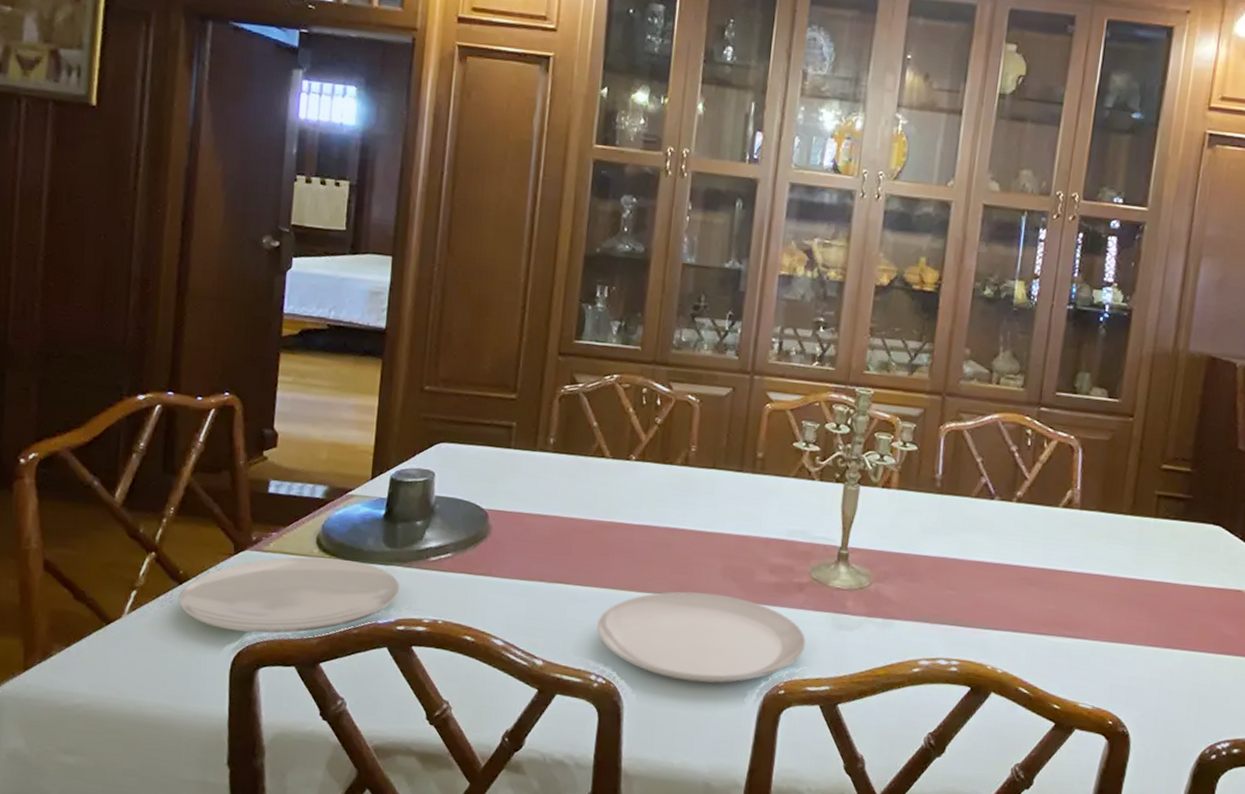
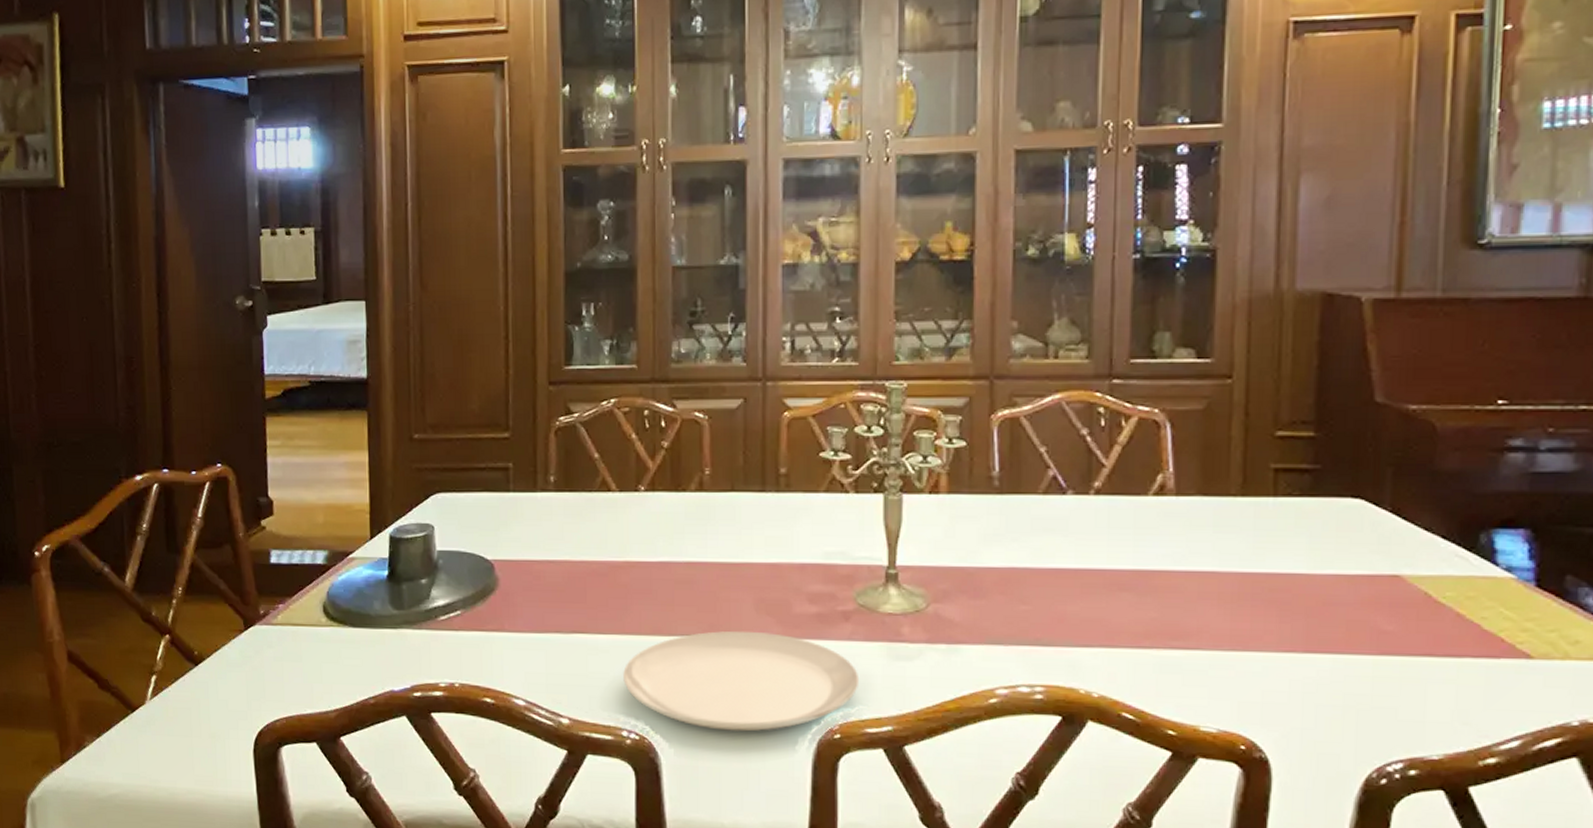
plate: present [179,557,400,634] -> none [196,626,412,710]

